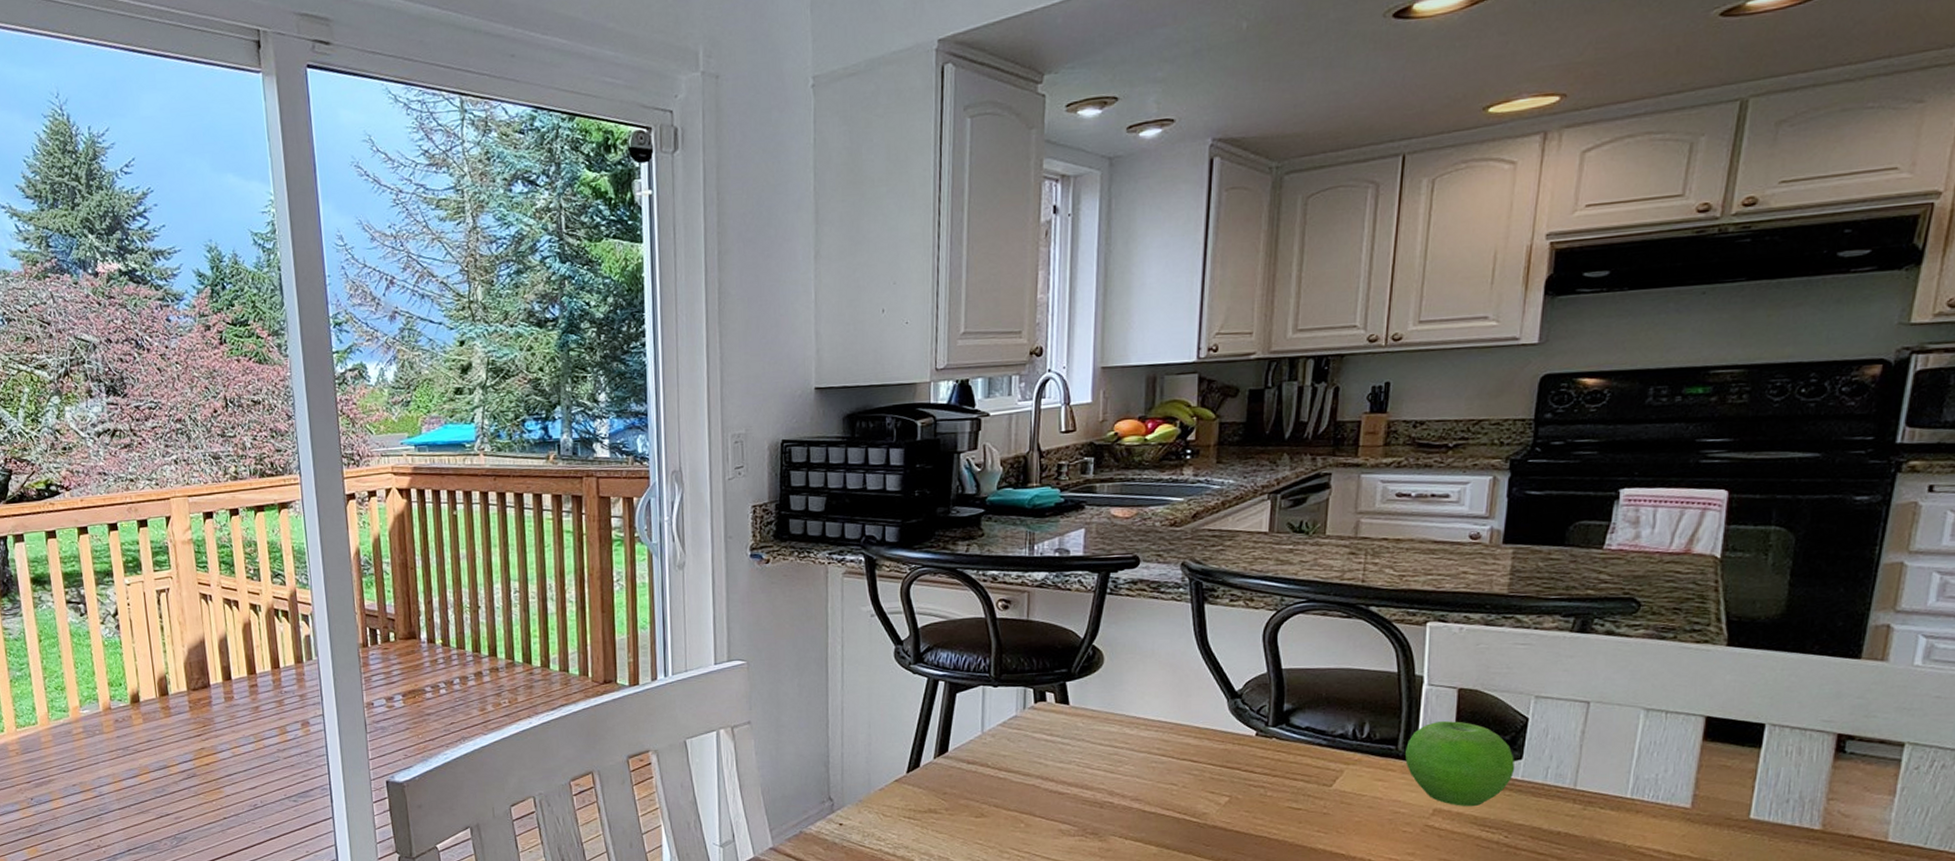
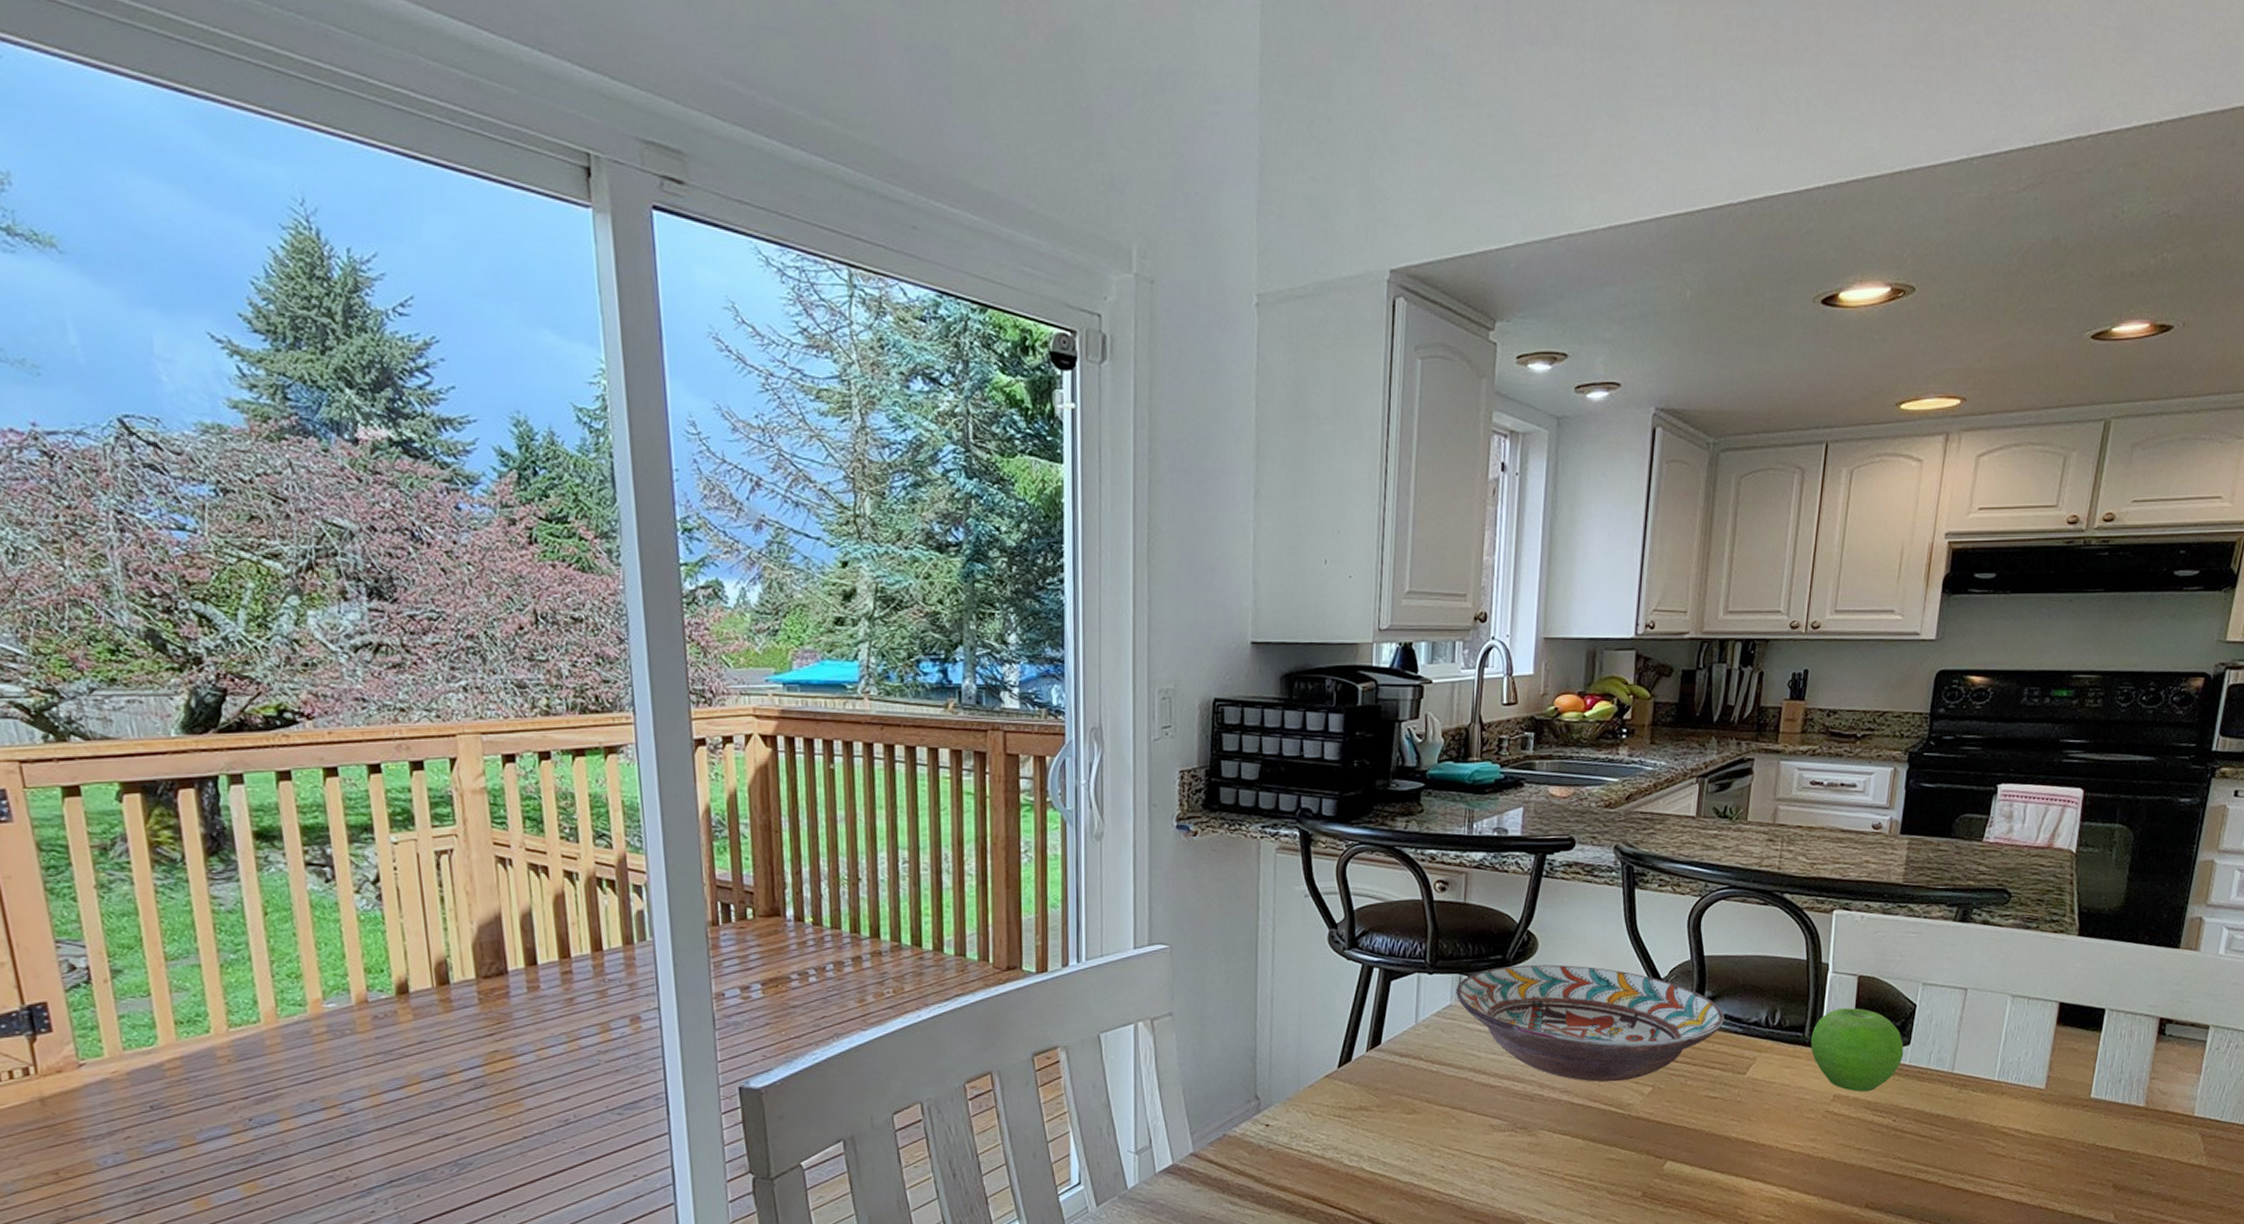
decorative bowl: none [1022,677,1306,792] -> present [1456,964,1724,1082]

